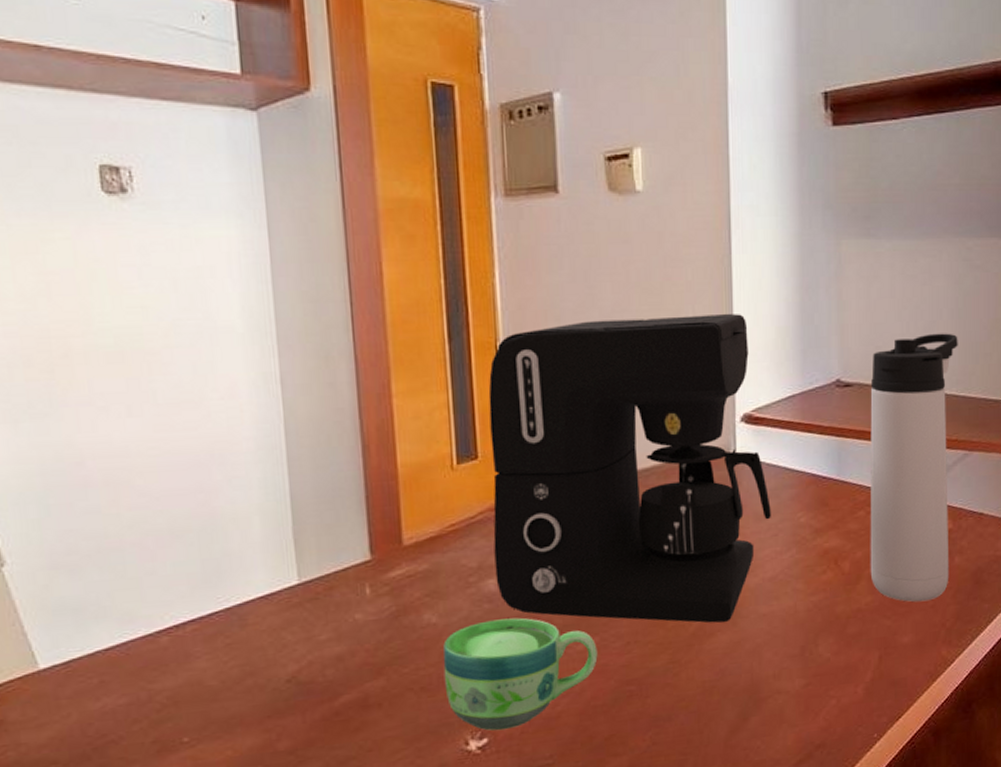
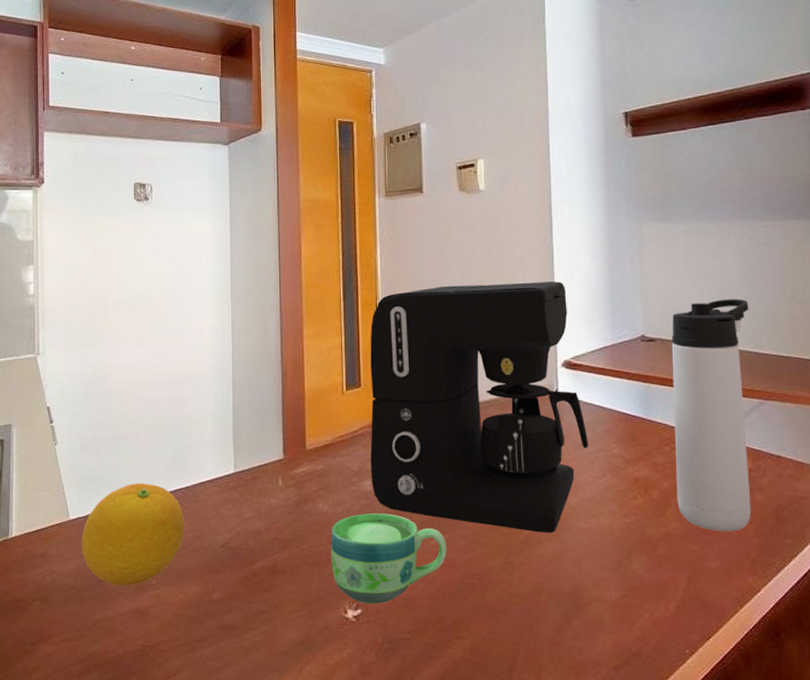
fruit: none [61,608,228,751] -> present [81,483,185,585]

